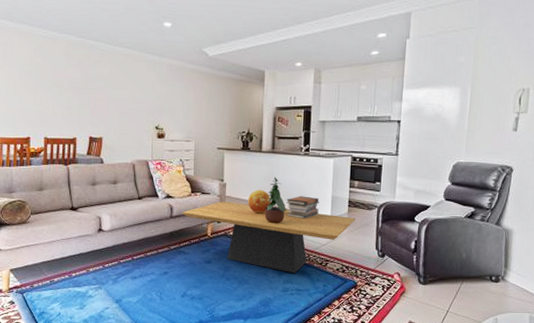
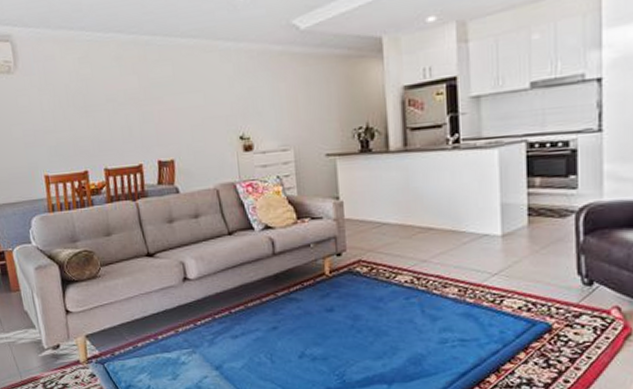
coffee table: present [182,201,356,274] -> none [287,226,543,318]
decorative sphere: present [247,190,272,214] -> none [375,205,411,239]
potted plant: present [264,177,287,224] -> none [400,185,435,251]
book stack: present [287,196,319,219] -> none [433,207,483,241]

